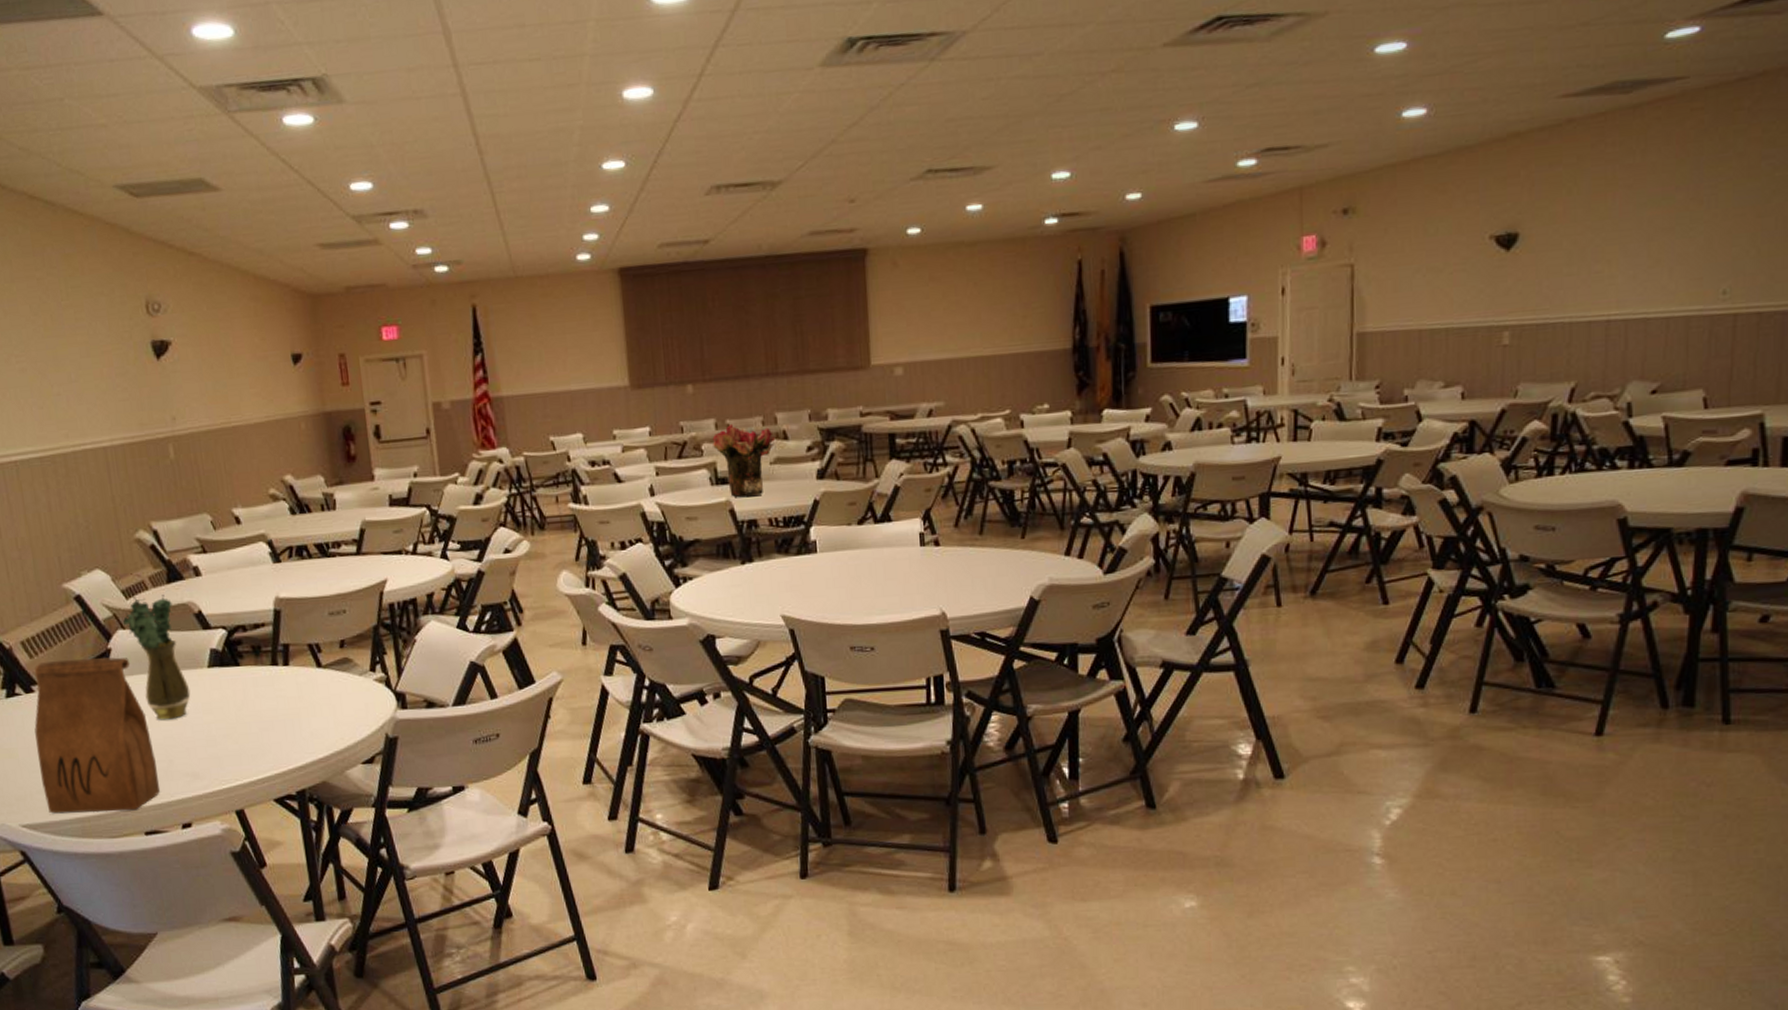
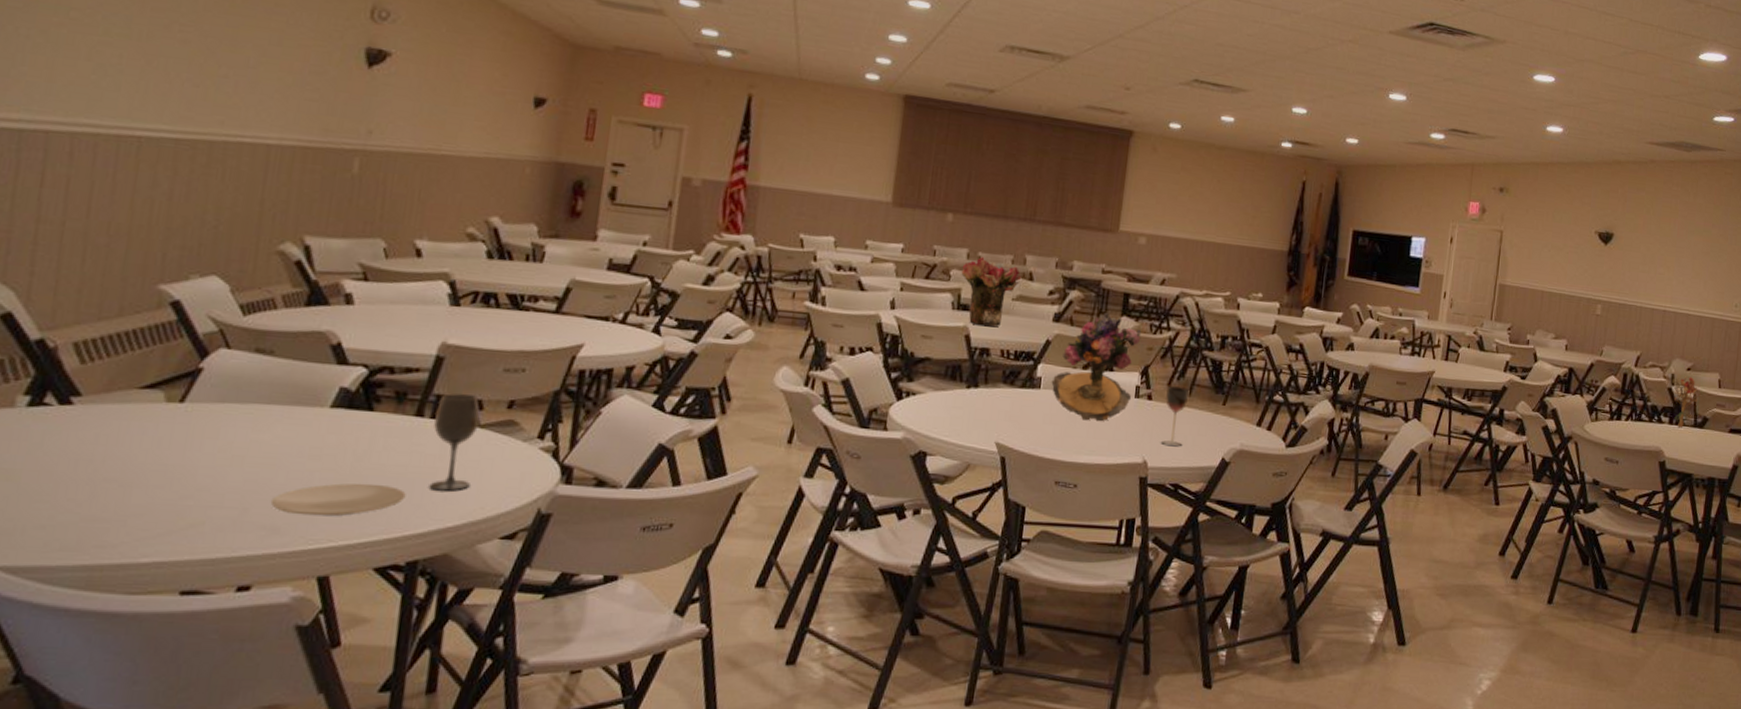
paper bag: present [34,657,161,814] -> none [43,370,227,562]
vase: present [122,594,191,720] -> none [229,311,305,461]
plate: none [186,728,282,761] -> present [270,483,406,517]
wine glass: none [286,639,328,728] -> present [429,393,480,491]
bouquet: none [827,458,917,579] -> present [1051,312,1142,421]
wineglass: none [954,526,983,593] -> present [1161,386,1190,447]
bouquet: none [1629,401,1676,472] -> present [1672,376,1701,429]

